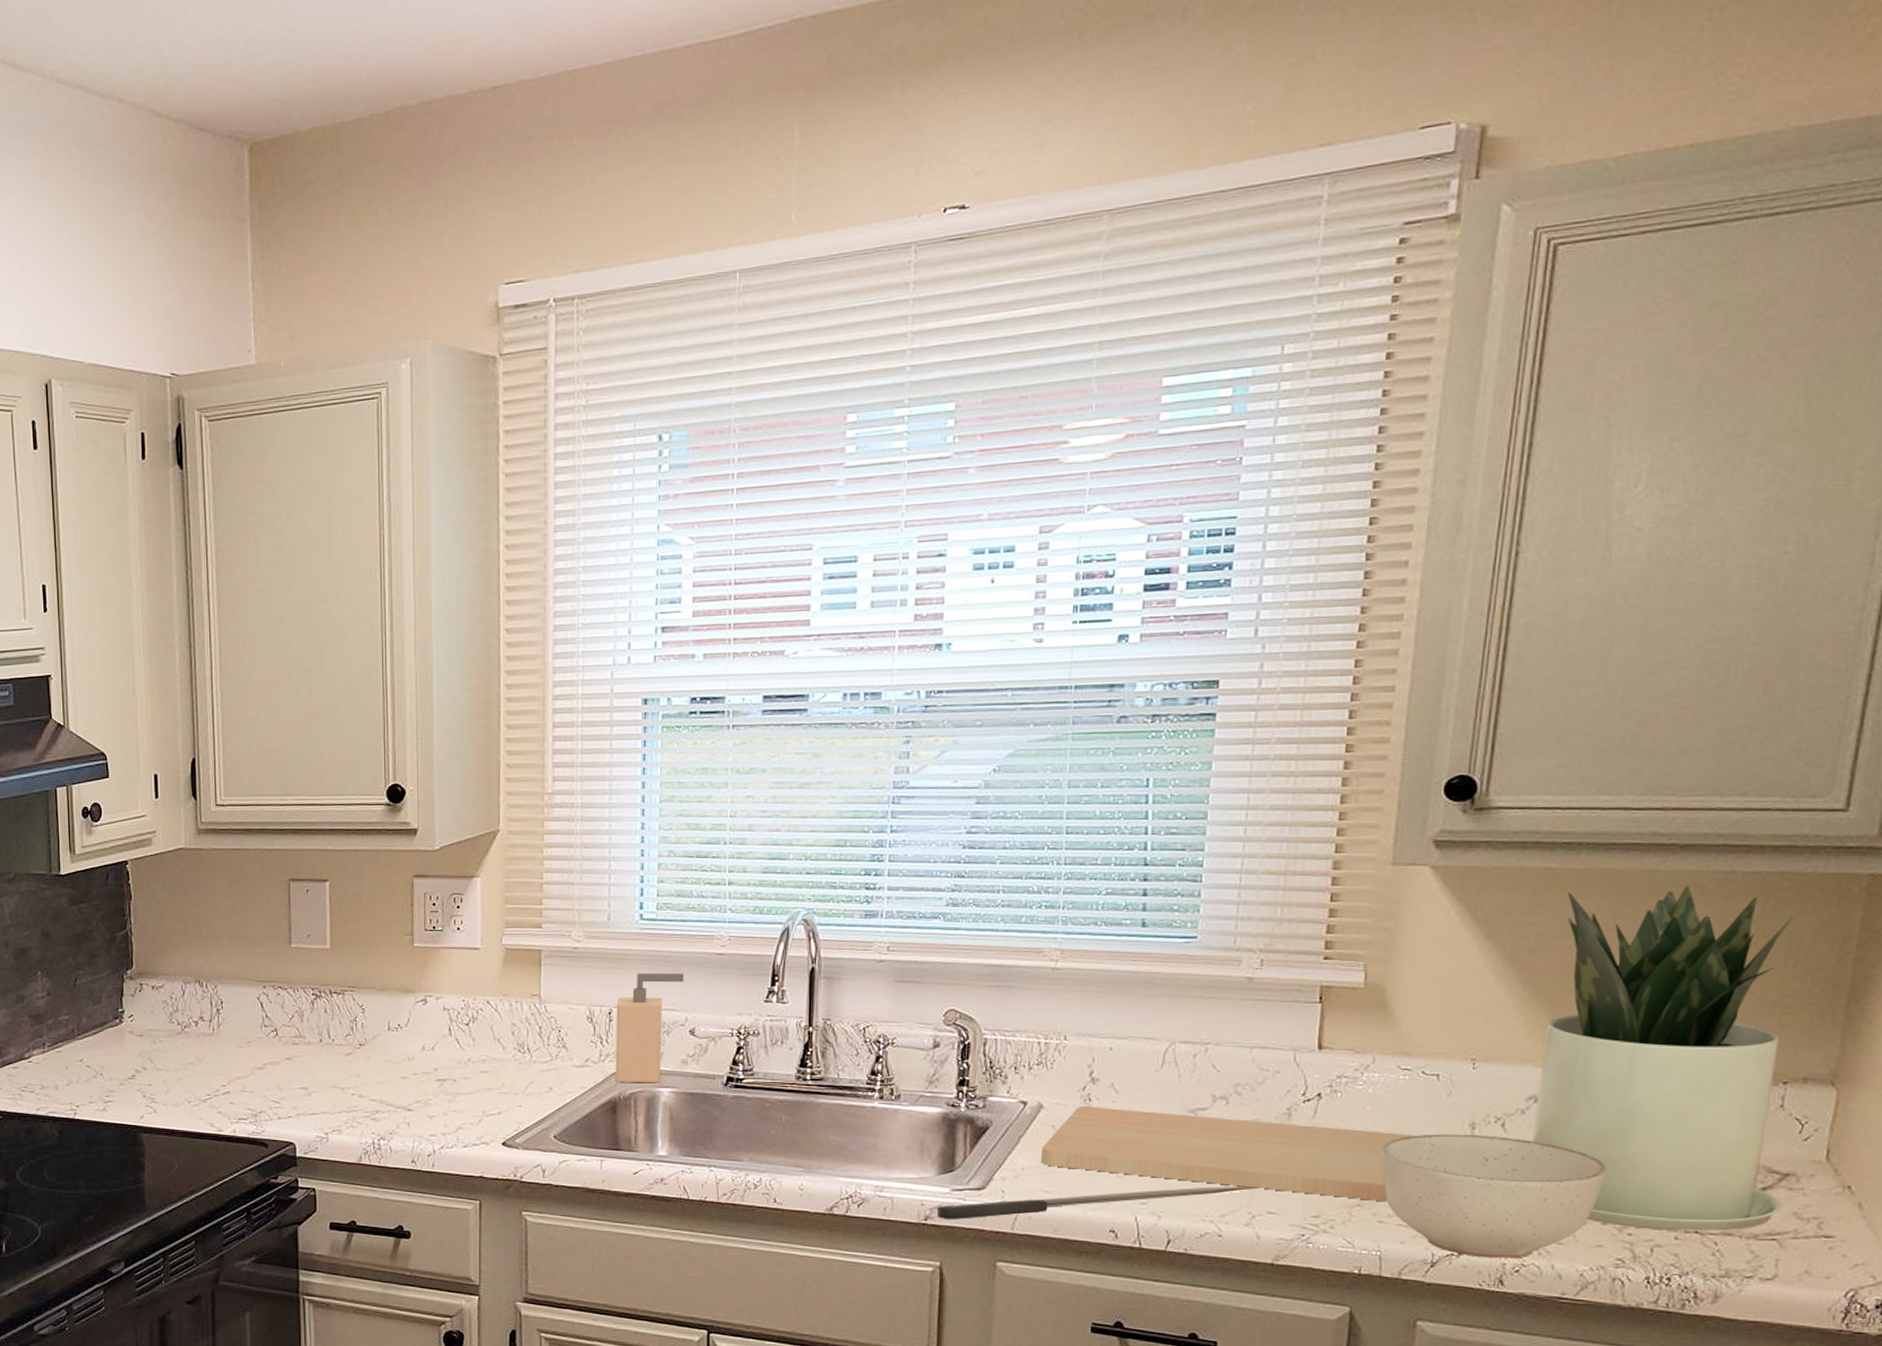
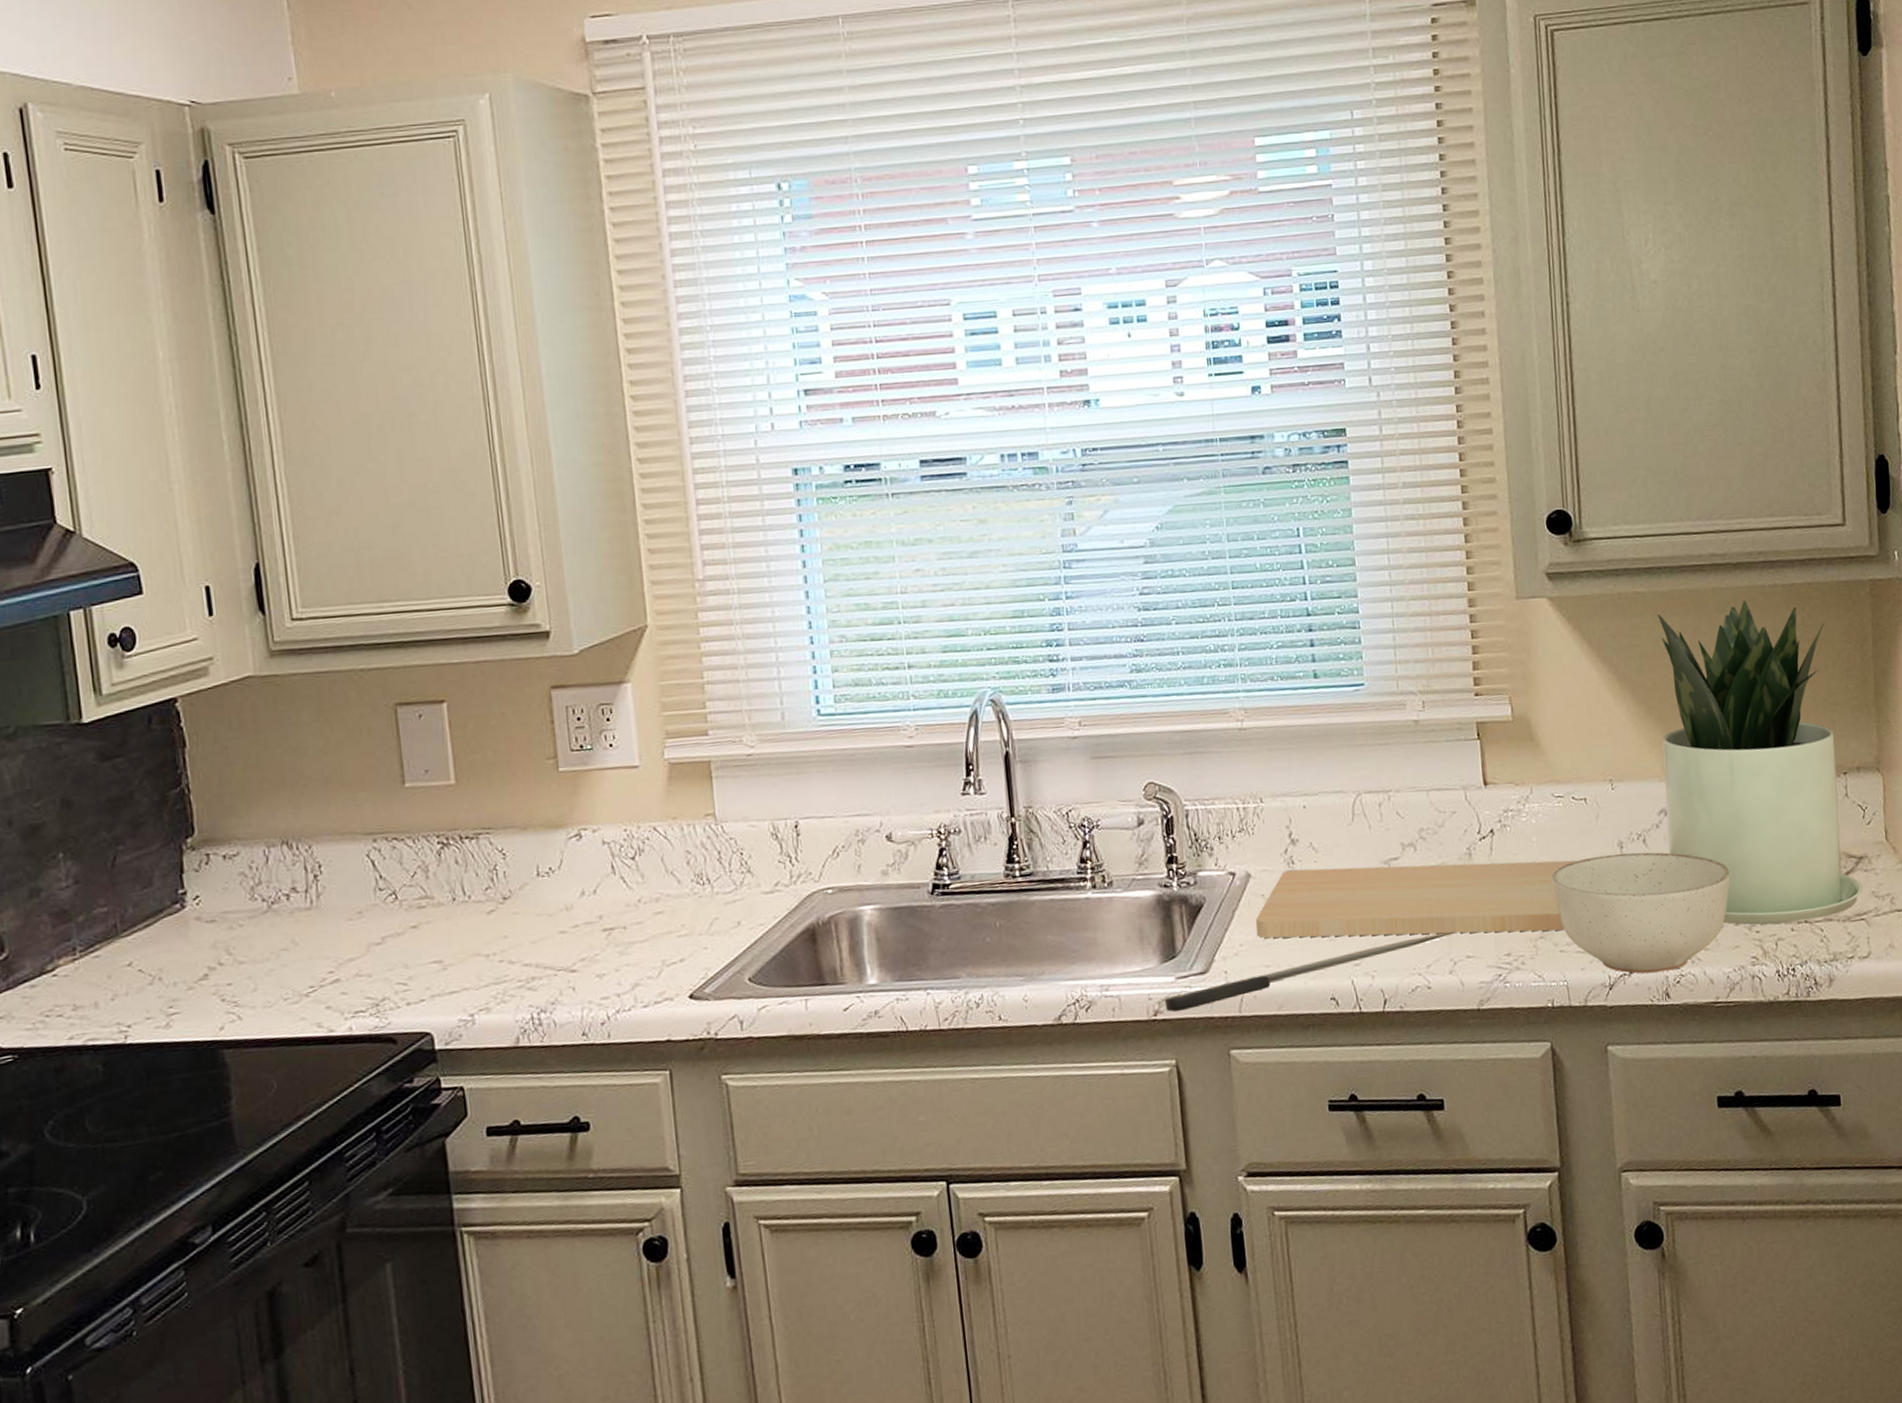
soap dispenser: present [615,972,685,1083] -> none [802,772,874,906]

